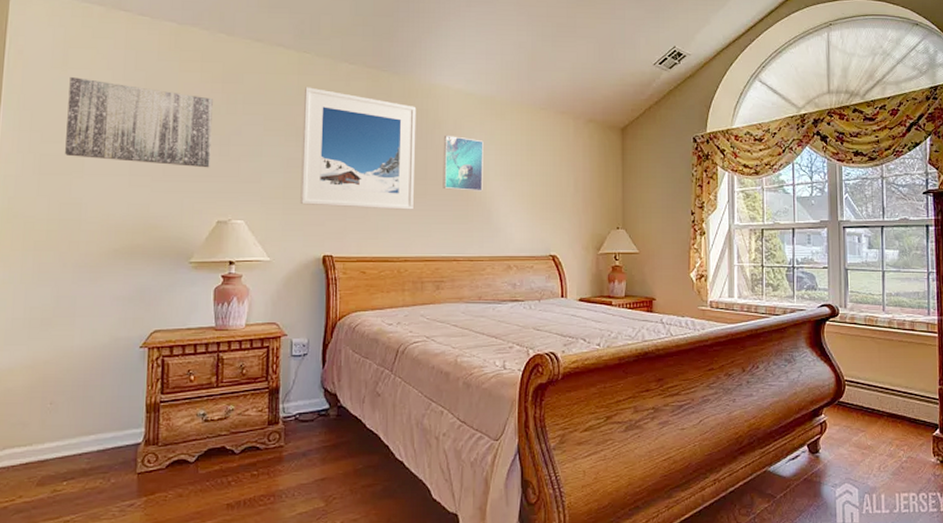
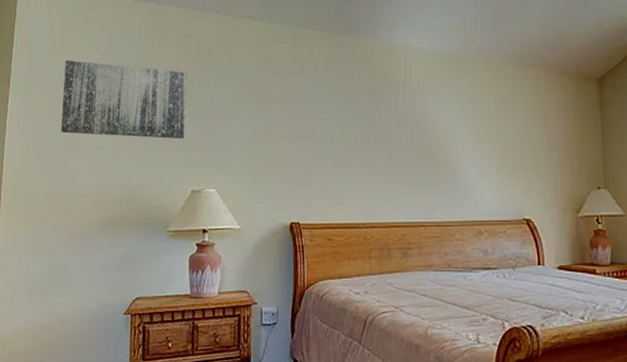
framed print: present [300,87,417,210] -> none [268,55,379,175]
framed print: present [443,135,483,191] -> none [407,95,449,153]

